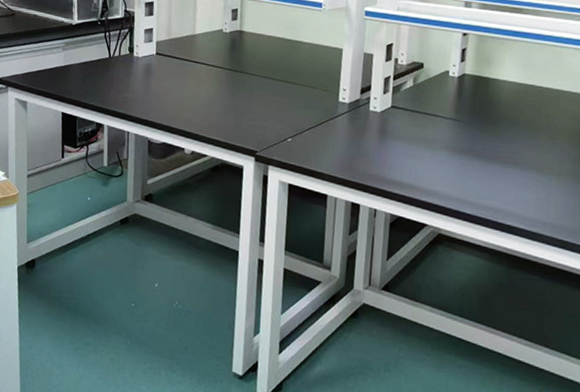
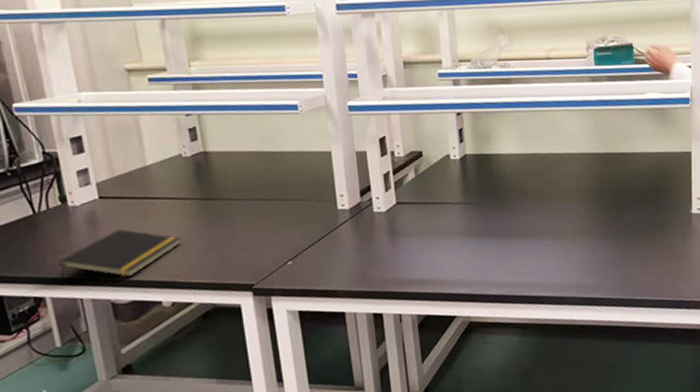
notepad: none [117,81,208,122] -> present [58,228,181,281]

